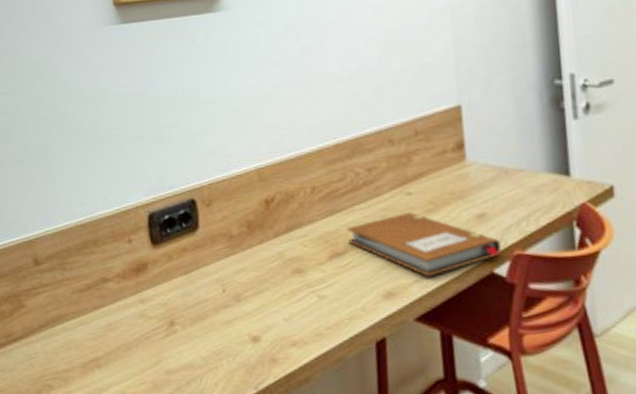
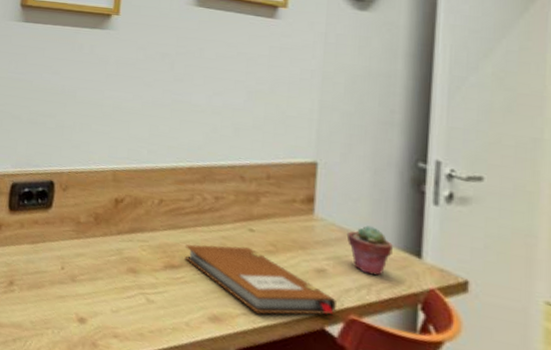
potted succulent: none [499,157,544,206] -> present [346,225,393,276]

